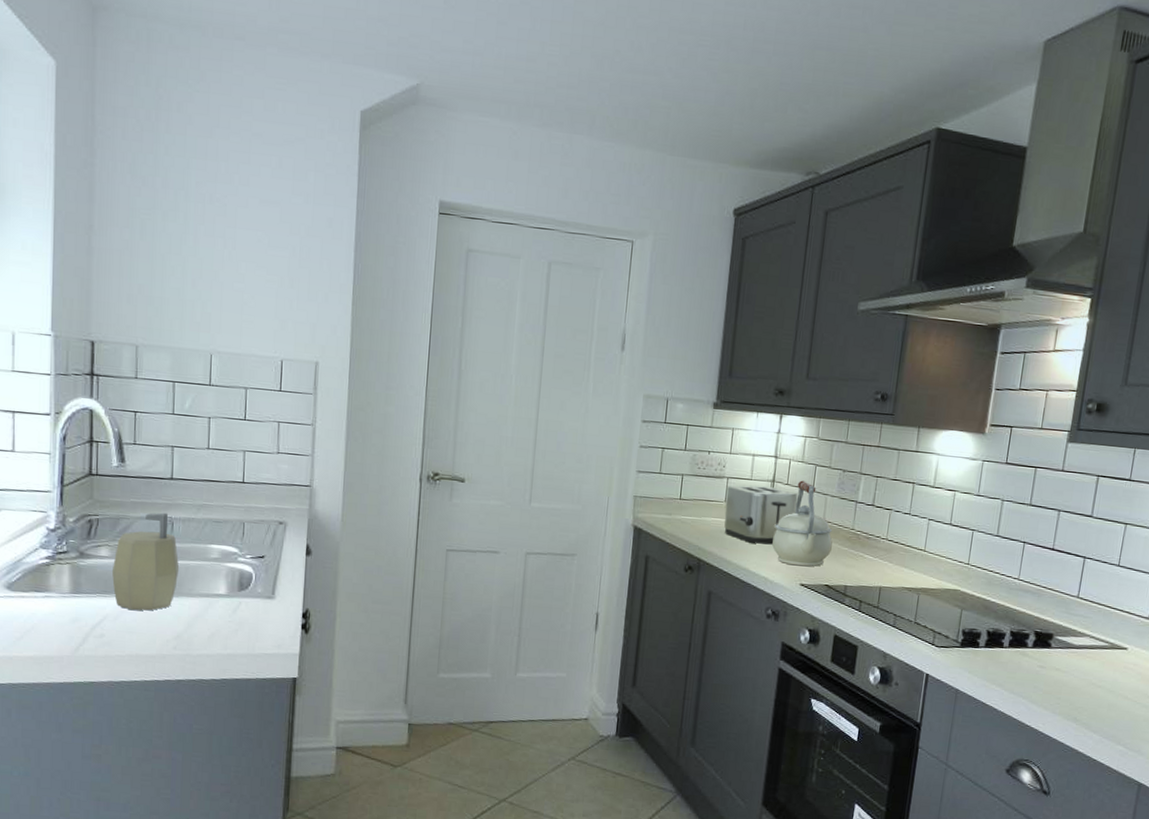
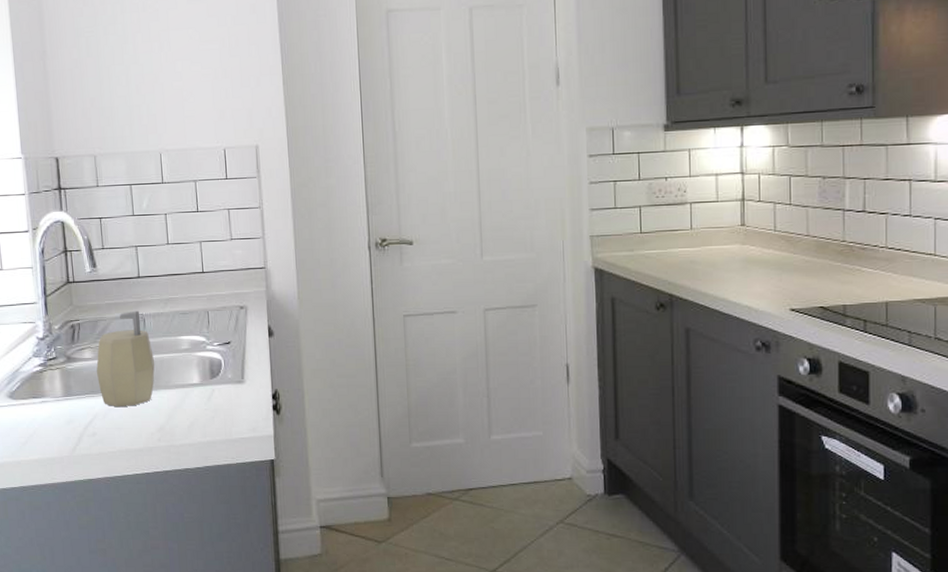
toaster: present [724,485,798,544] -> none [690,205,774,270]
kettle: present [772,480,833,567] -> none [751,194,822,290]

